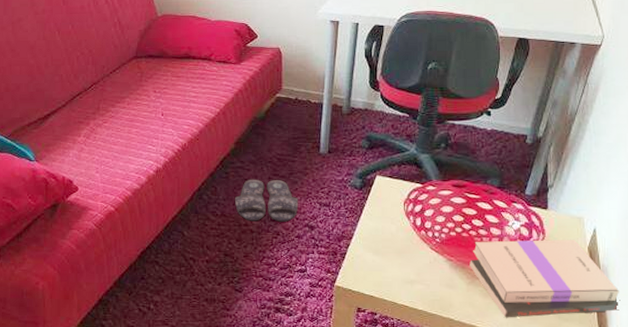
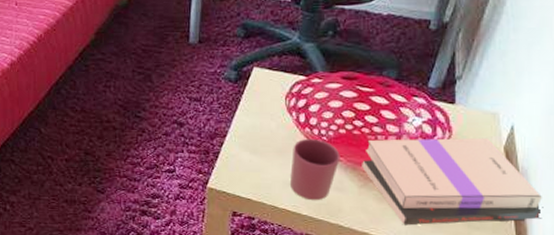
slippers: present [235,179,299,222] -> none [96,72,166,118]
mug: none [407,240,451,297] -> present [289,138,340,201]

